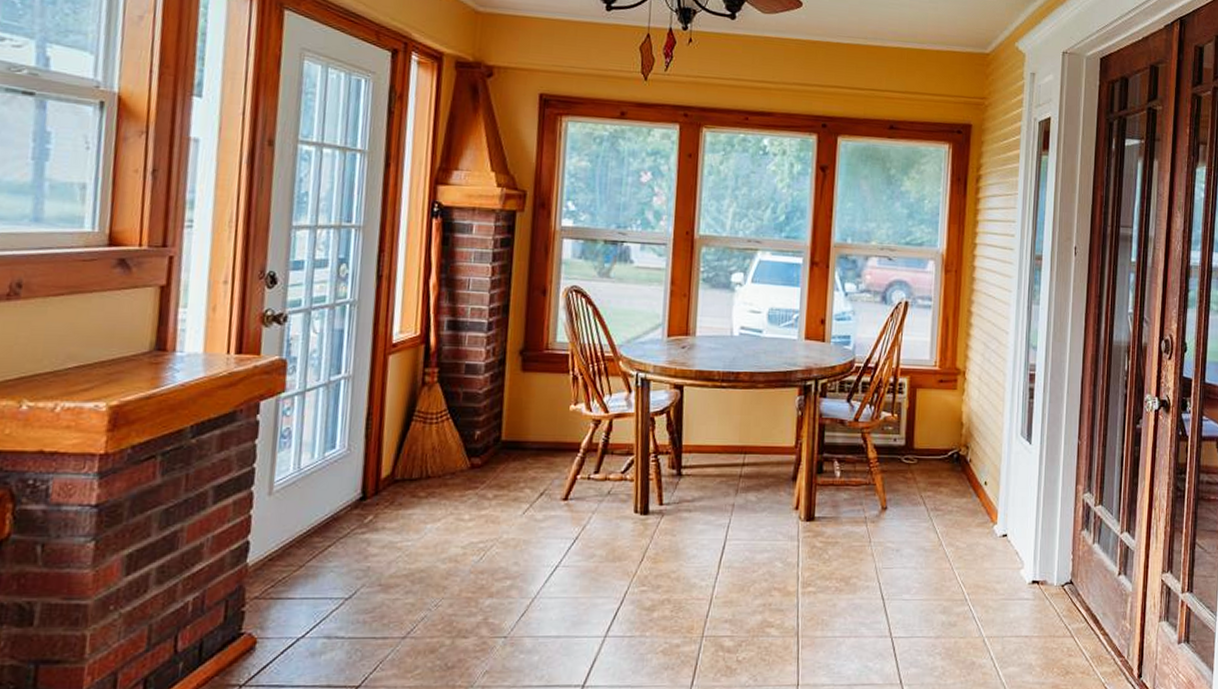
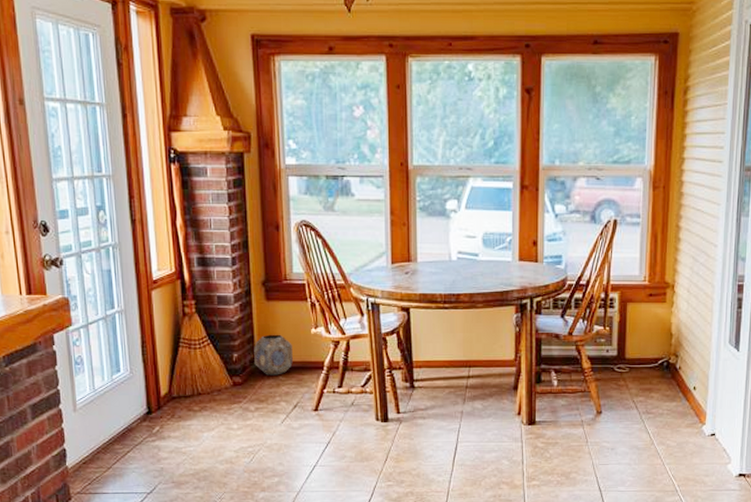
planter: none [499,409,546,457] -> present [254,334,293,375]

